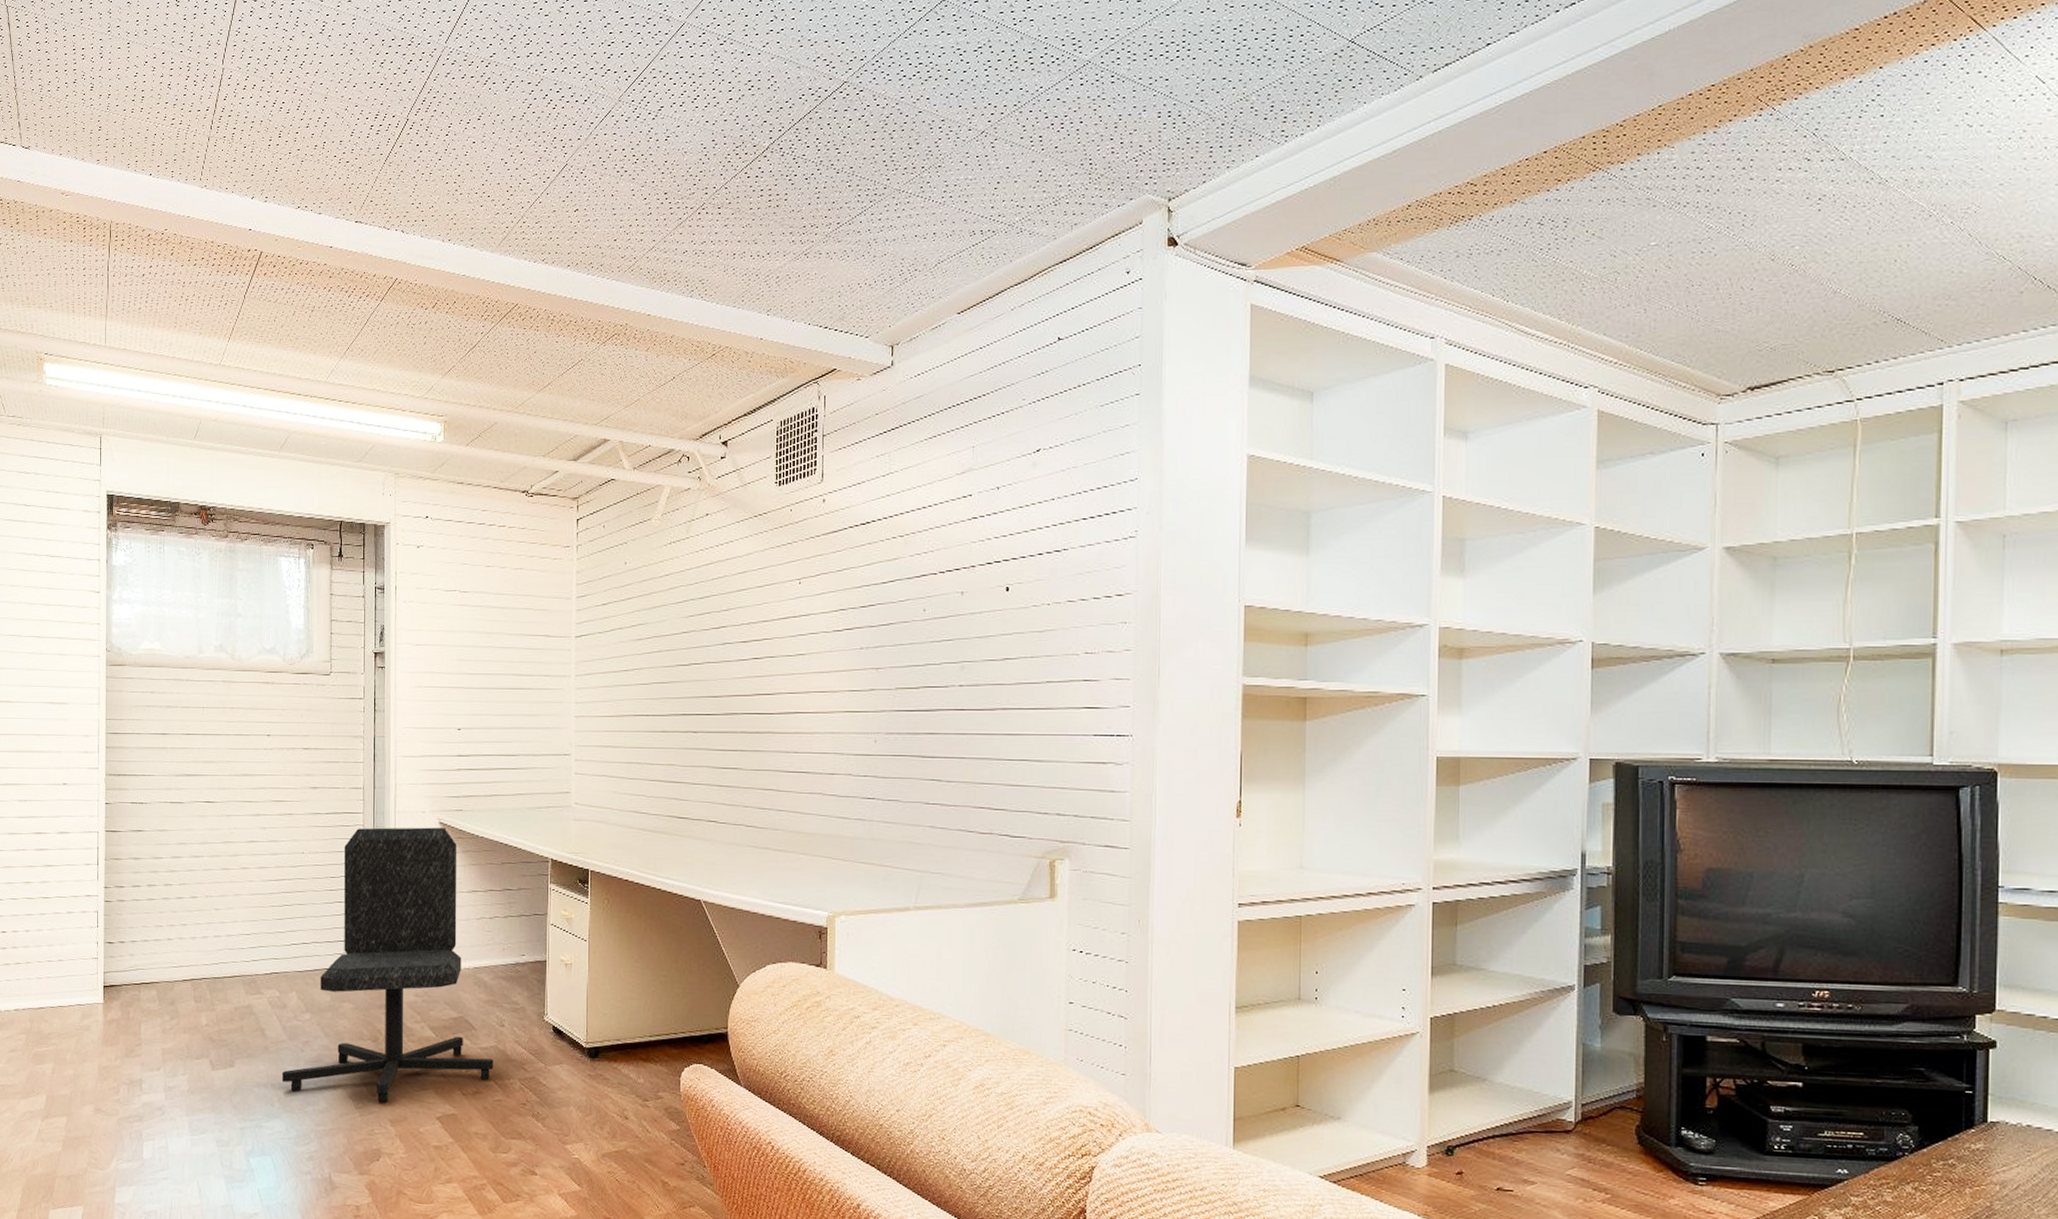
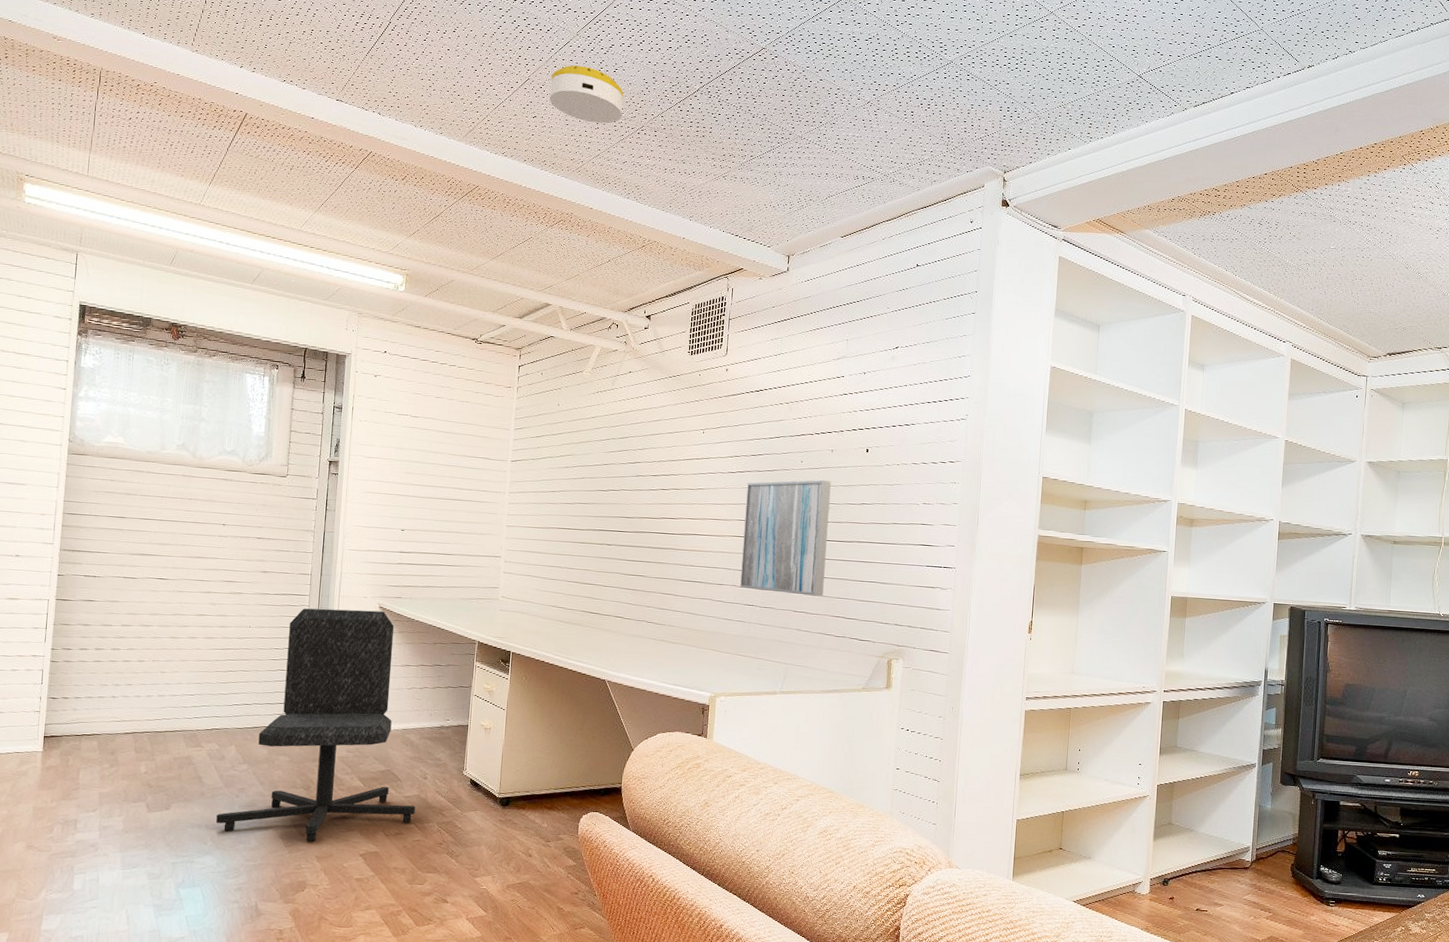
smoke detector: none [593,139,679,208] -> present [550,65,624,124]
wall art: none [856,631,963,783] -> present [740,479,831,597]

